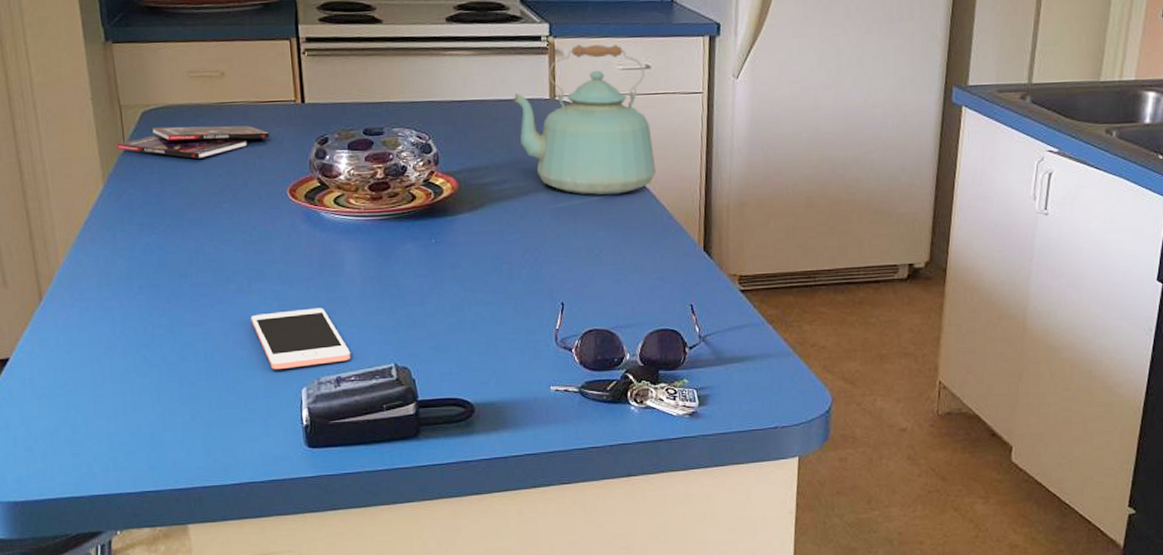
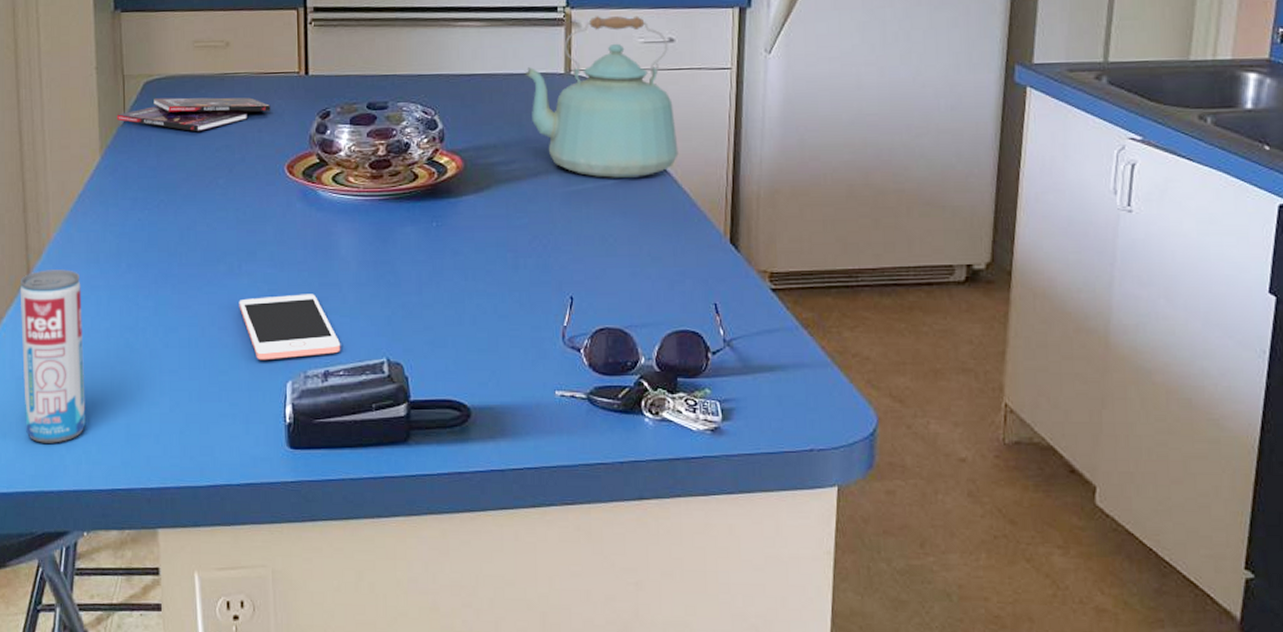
beverage can: none [33,293,110,454] -> present [20,269,86,443]

